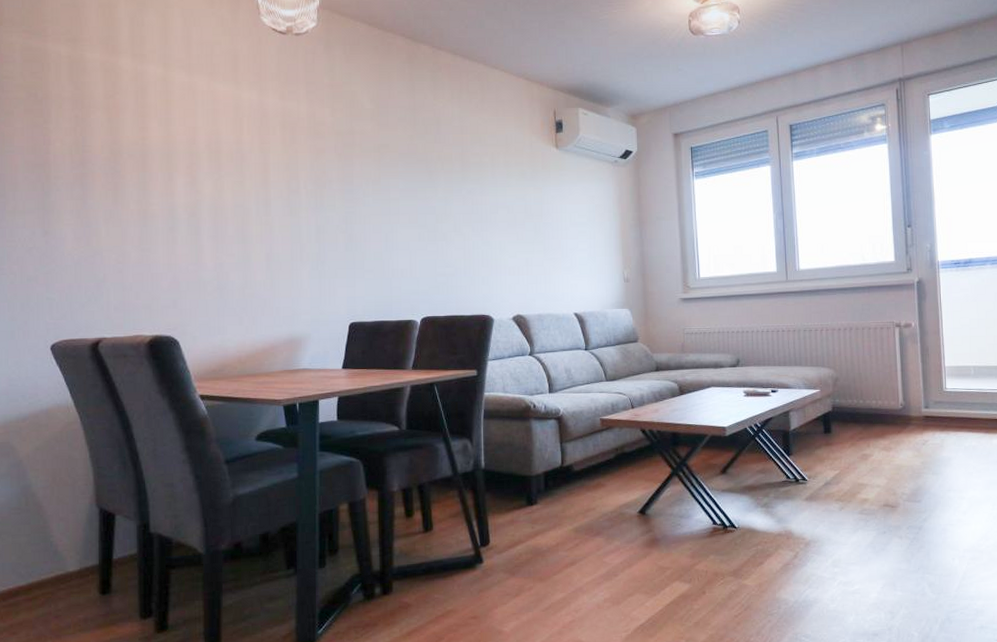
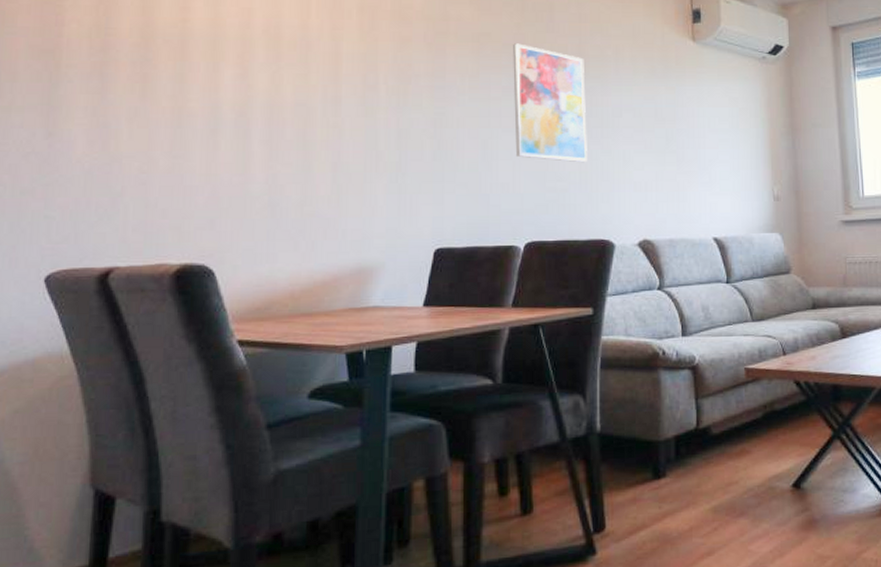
wall art: none [407,153,470,251] -> present [513,43,587,162]

